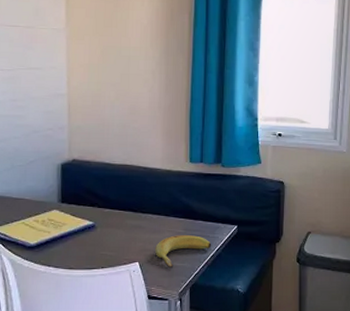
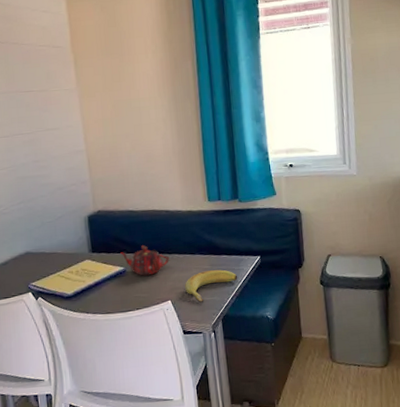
teapot: none [91,201,142,233] -> present [120,245,169,276]

